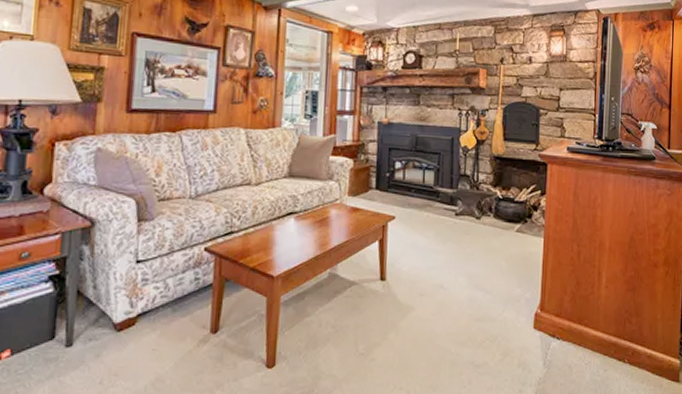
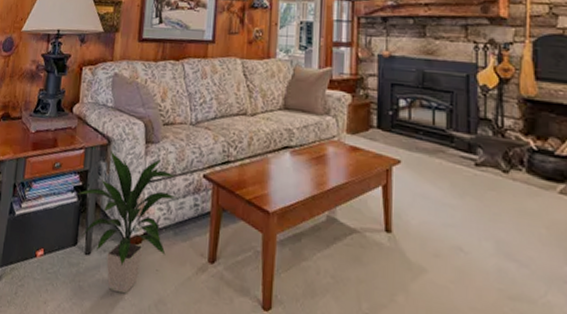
indoor plant: none [52,232,176,380] -> present [77,150,177,294]

